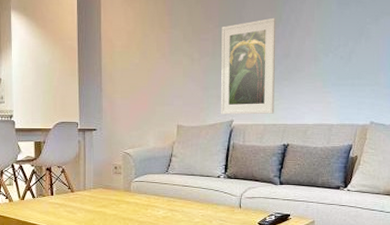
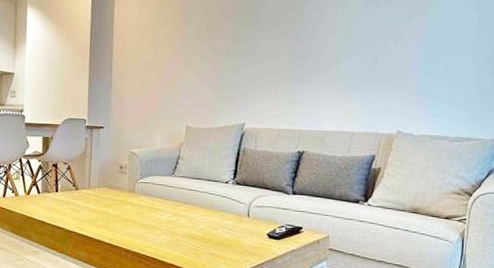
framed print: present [221,17,276,115] -> none [232,16,296,118]

